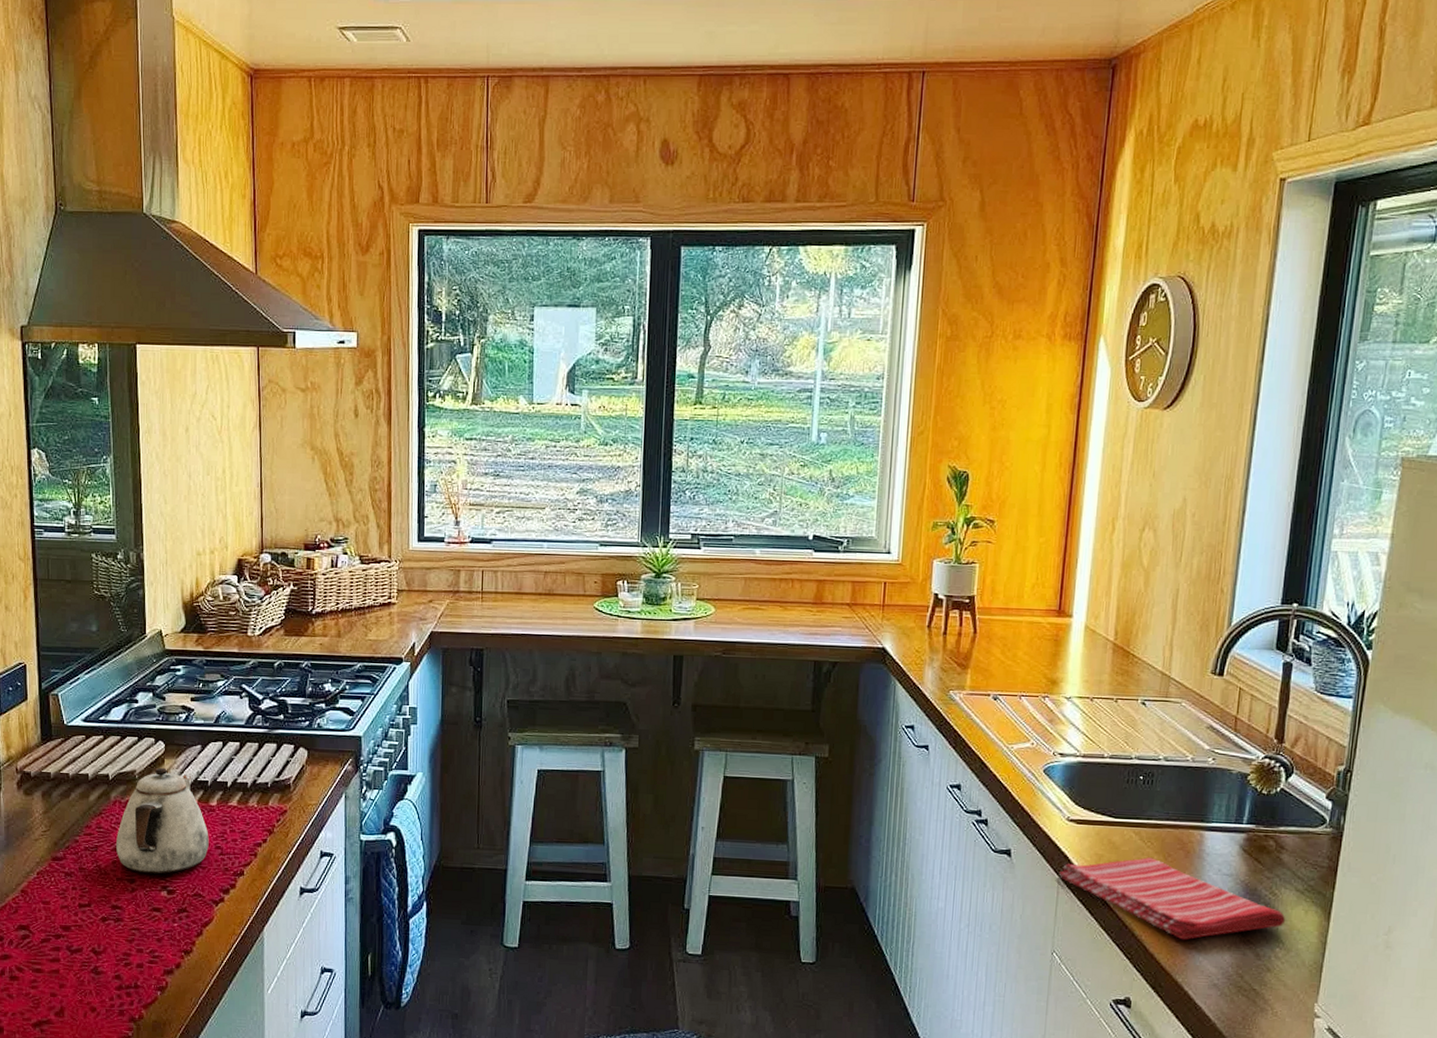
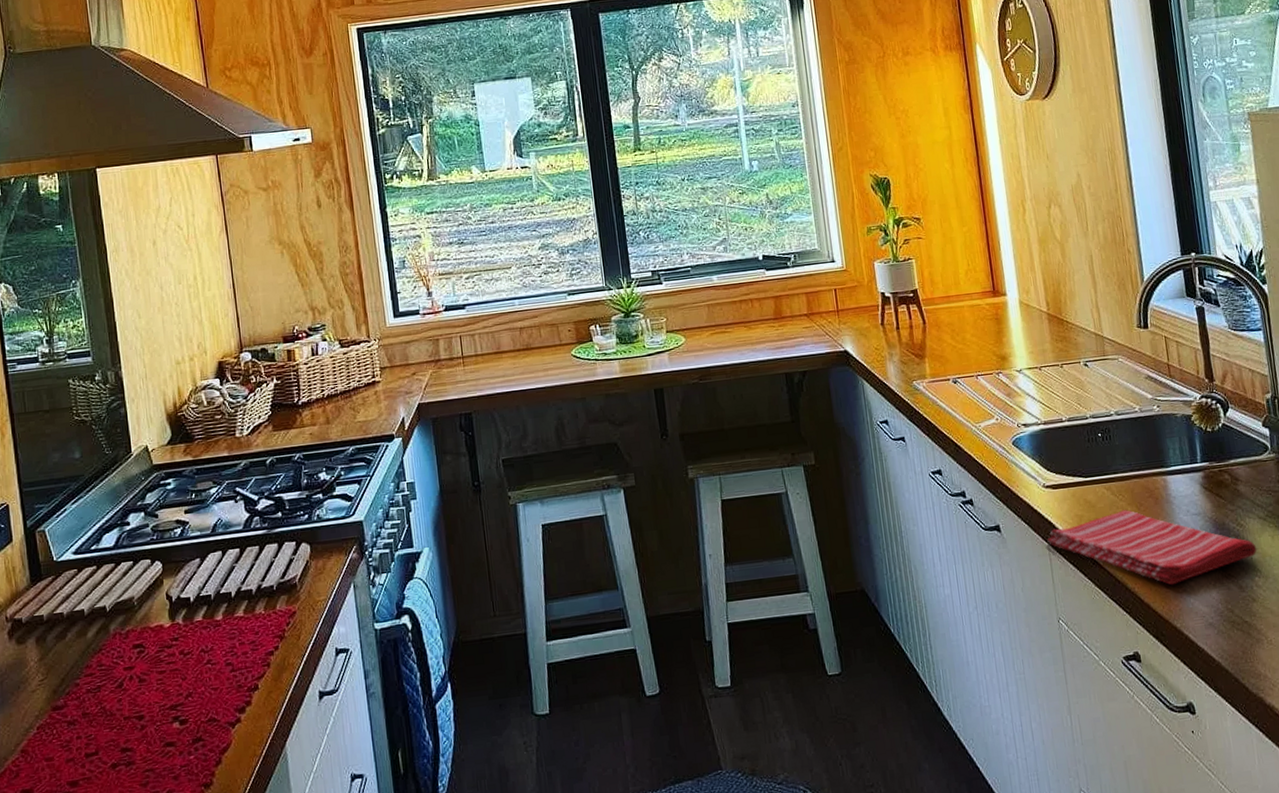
teapot: present [116,767,209,874] -> none [119,588,219,707]

